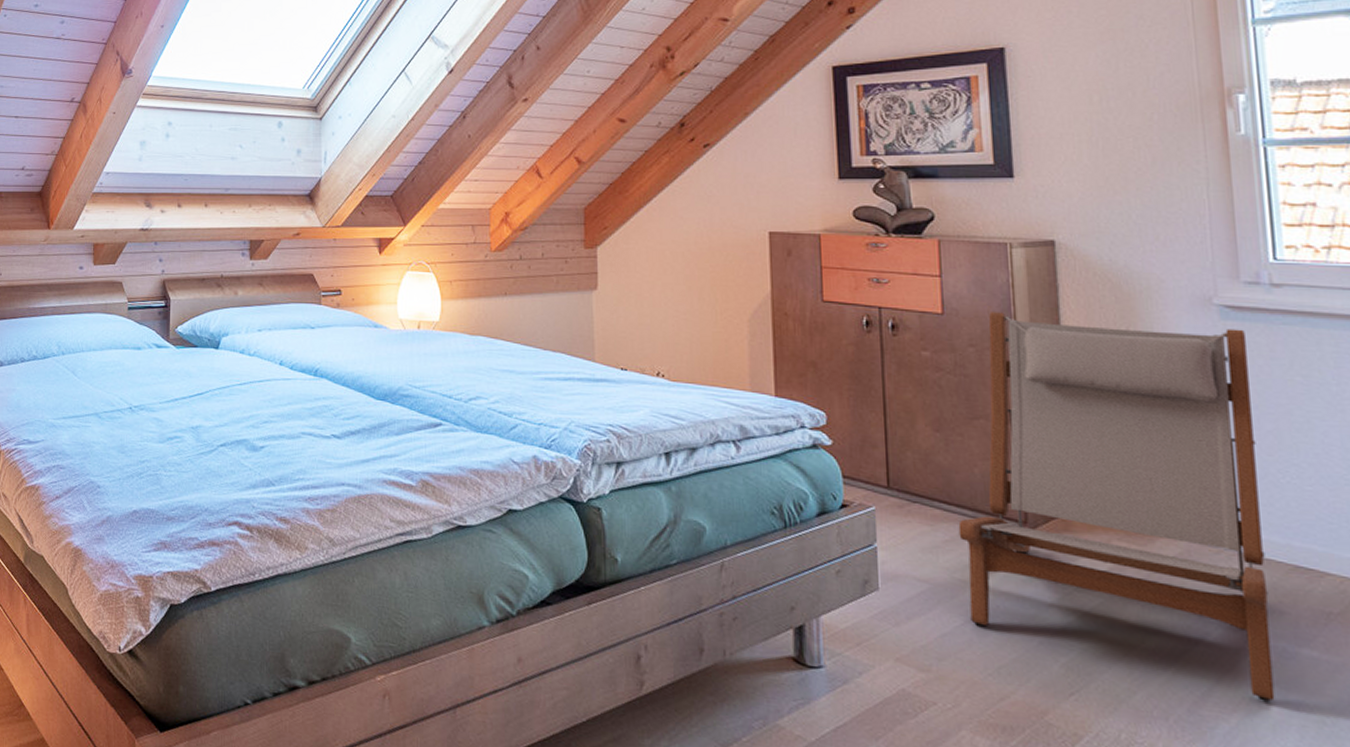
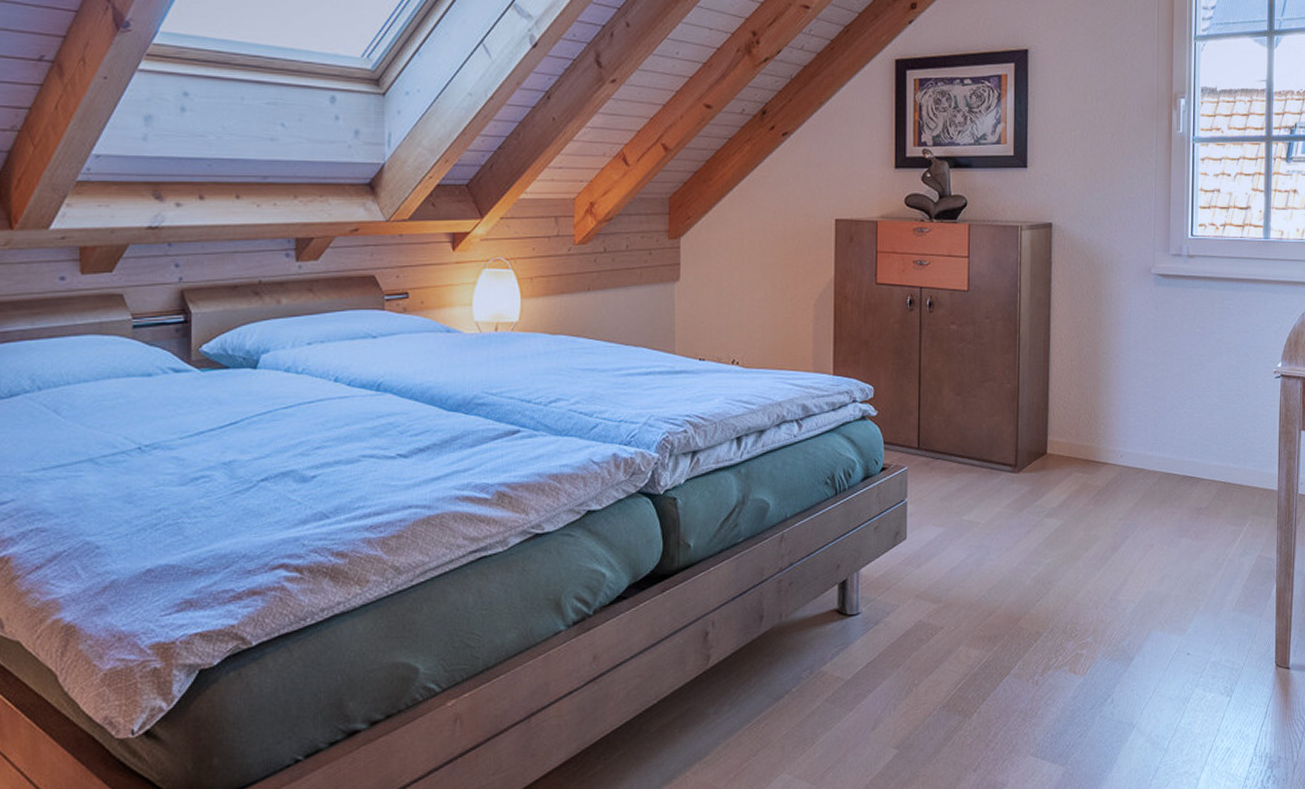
lounge chair: present [958,312,1275,702] -> none [968,287,1169,582]

